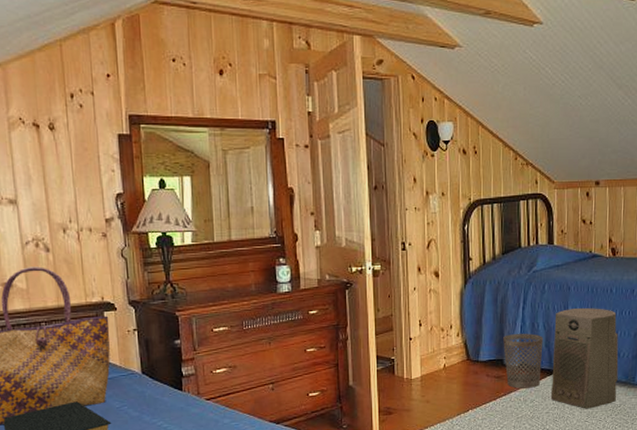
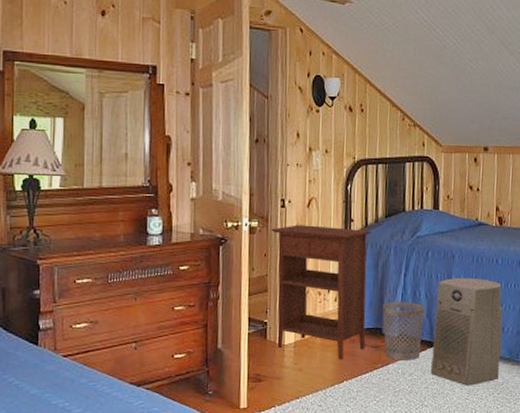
nightstand: none [393,265,489,391] -> present [271,225,371,360]

